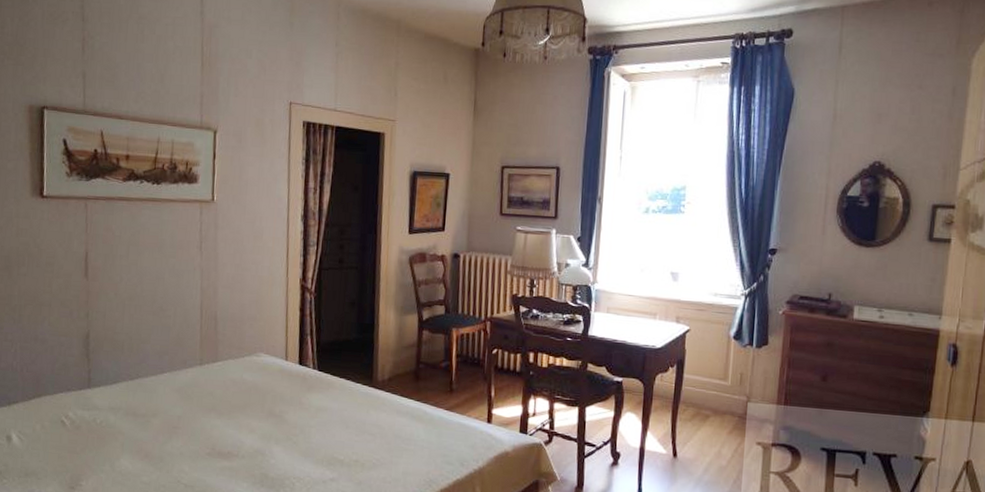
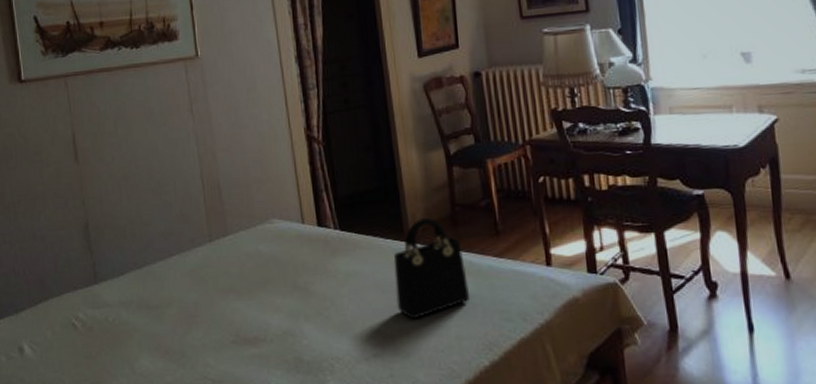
handbag: none [357,369,420,454] -> present [393,217,469,320]

